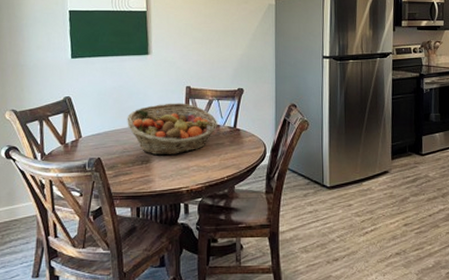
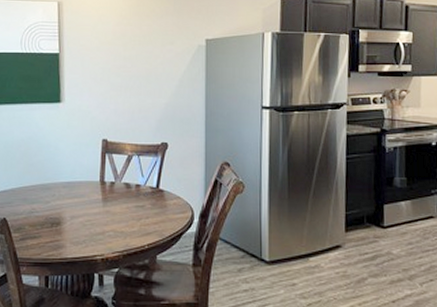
fruit basket: present [127,103,217,156] -> none [36,158,137,218]

